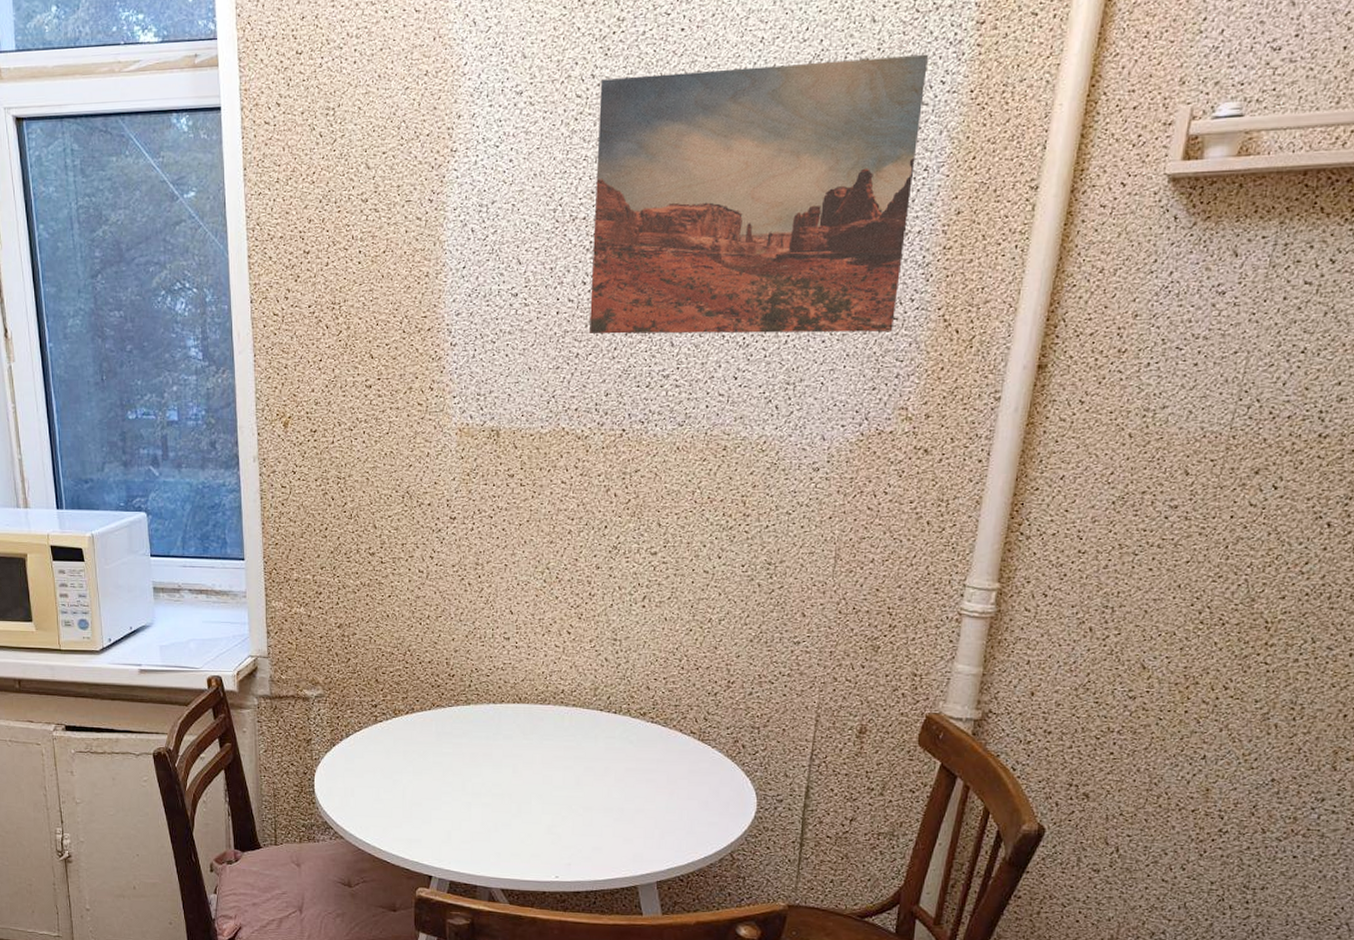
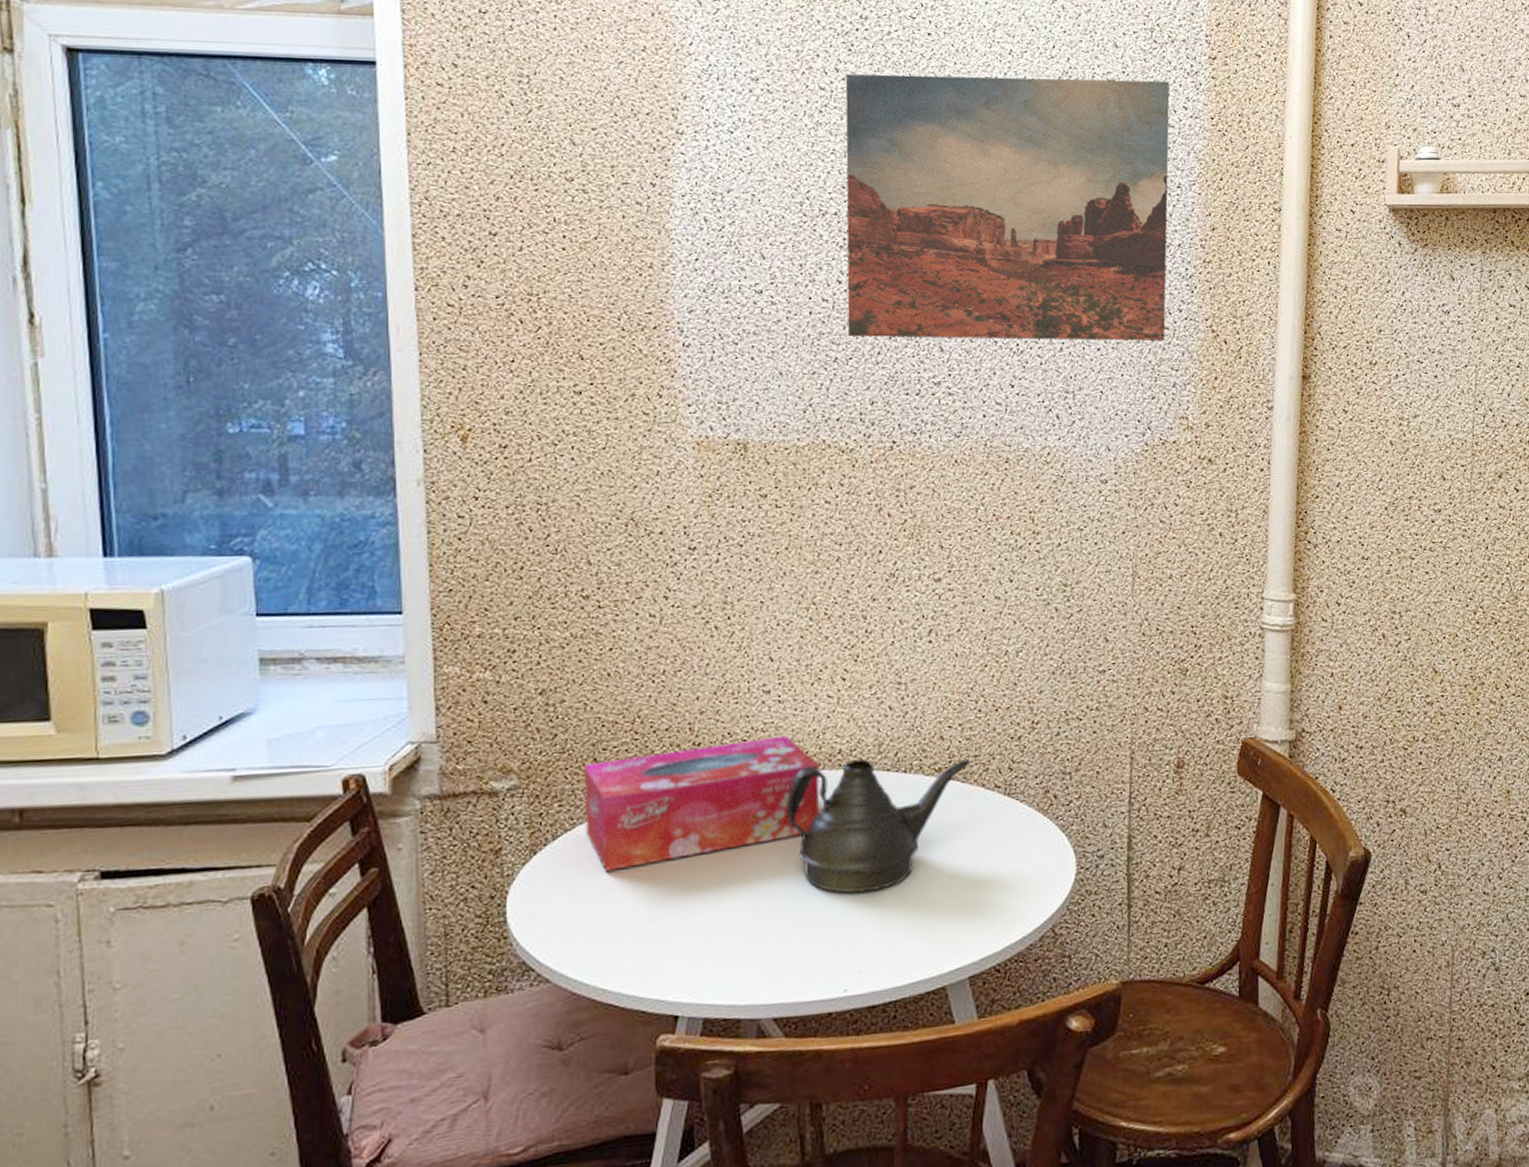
tissue box: none [368,674,545,765] -> present [583,735,820,871]
teapot: none [518,699,672,805] -> present [786,758,971,893]

